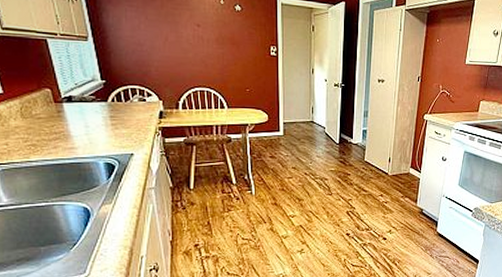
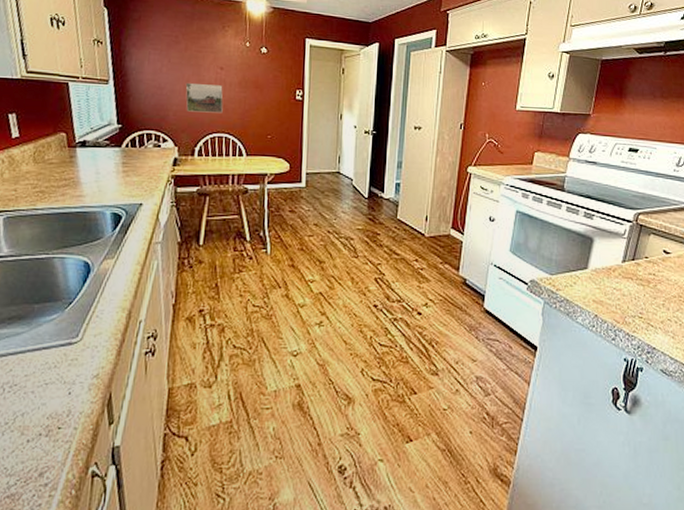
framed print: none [164,40,203,69] -> present [185,83,223,113]

